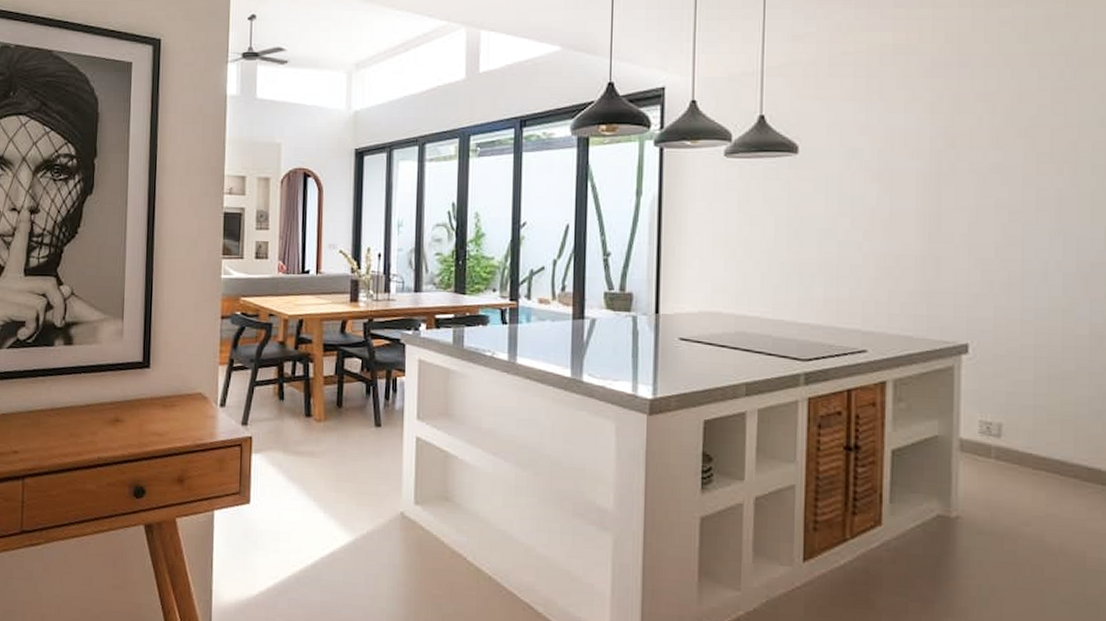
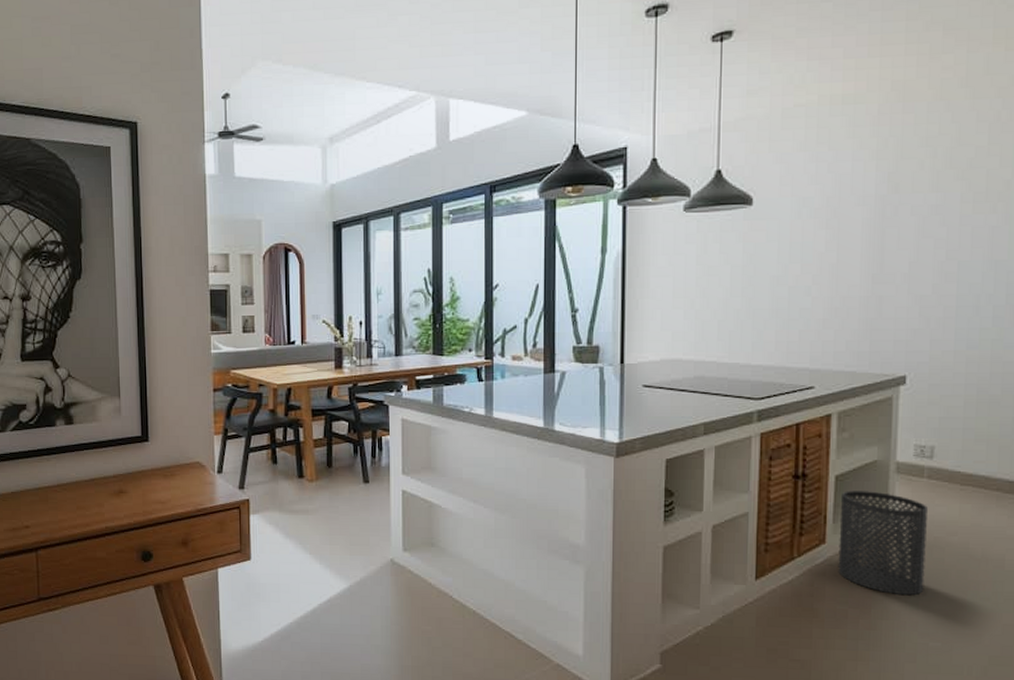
trash can: none [896,467,998,592] -> present [838,491,929,596]

